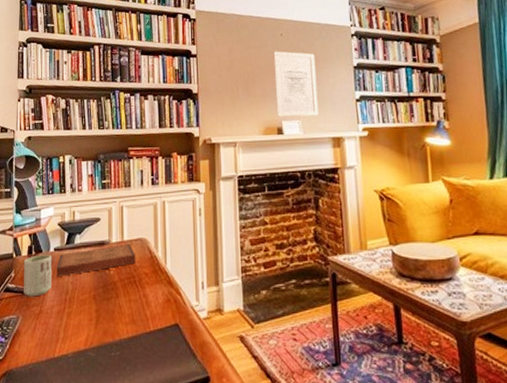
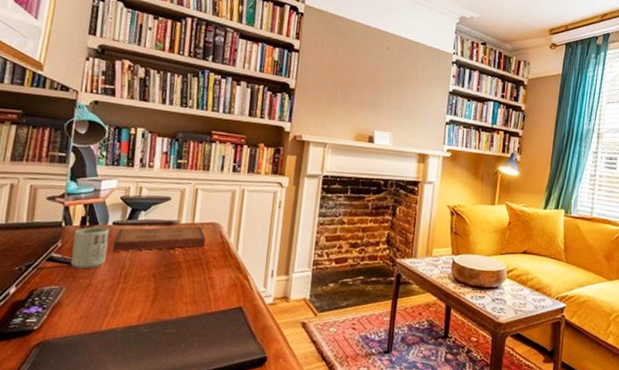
wall art: present [273,51,319,117] -> none [370,62,416,131]

